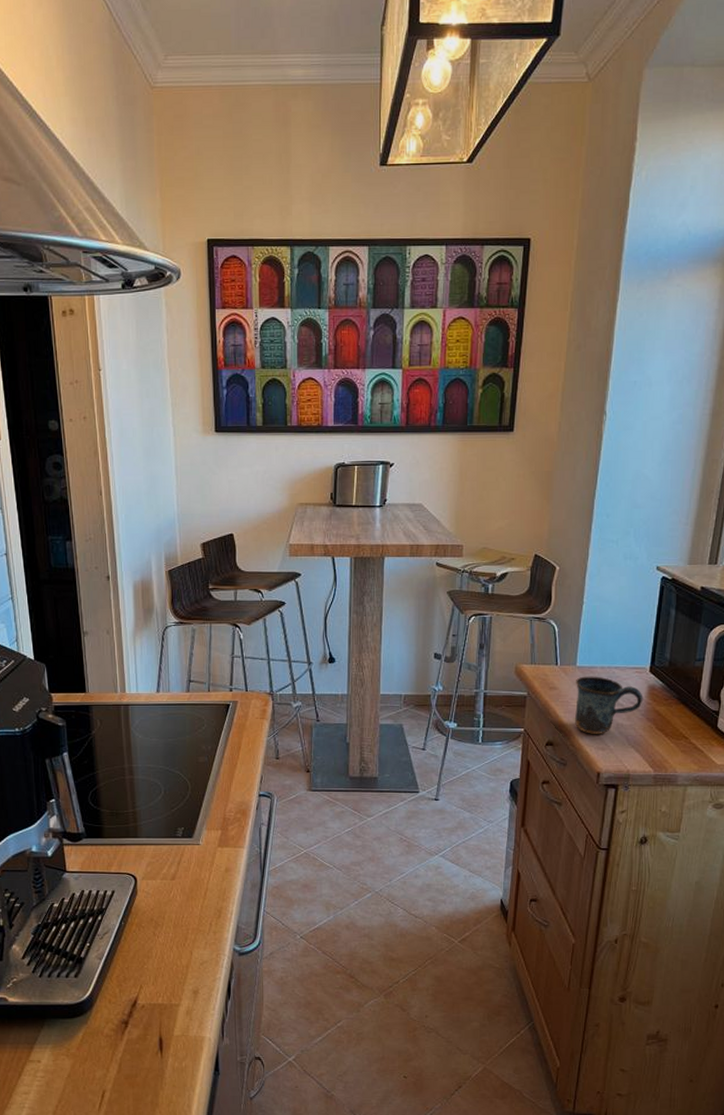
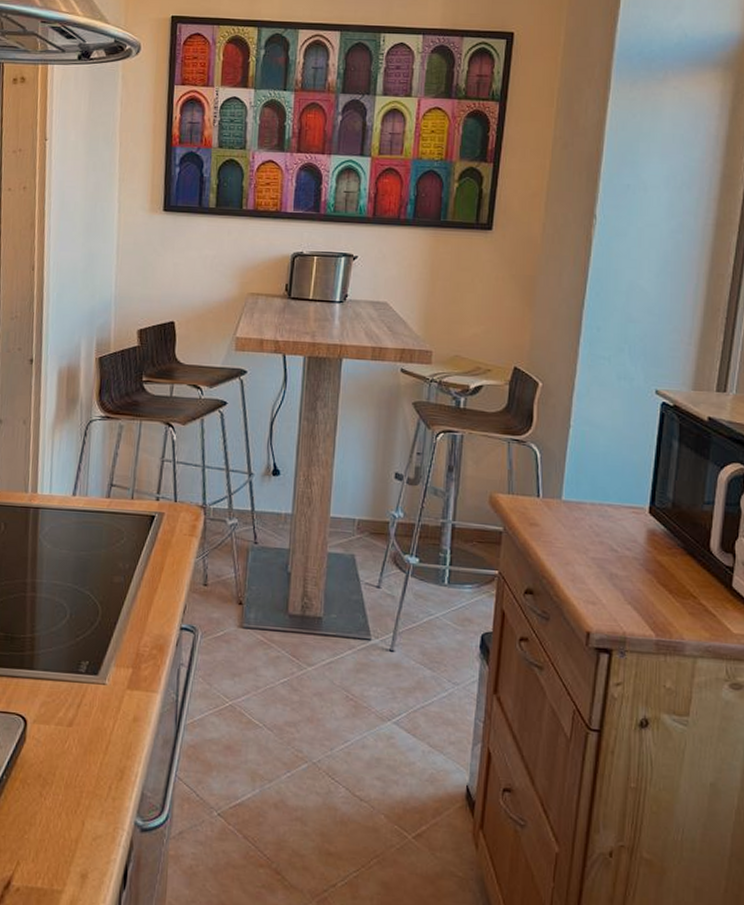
mug: present [575,676,643,734] -> none [560,512,642,585]

